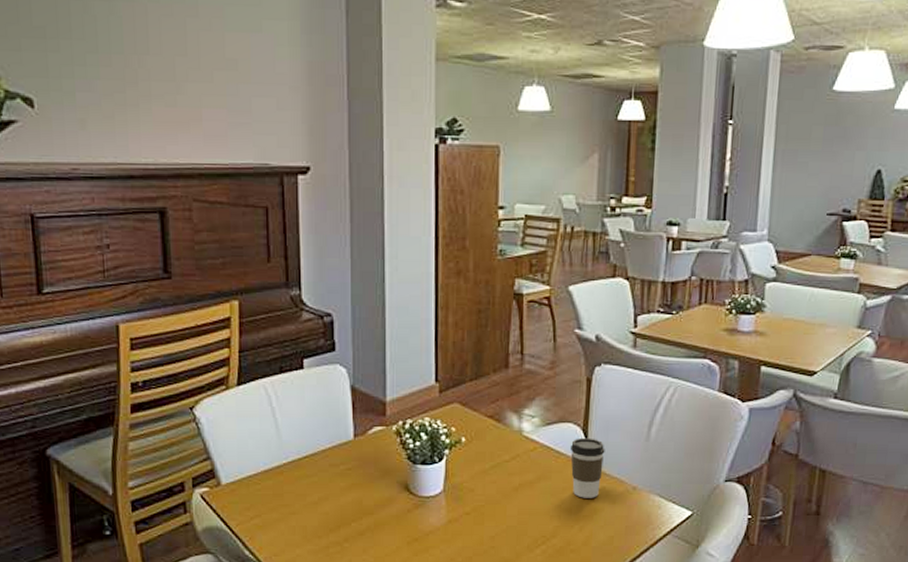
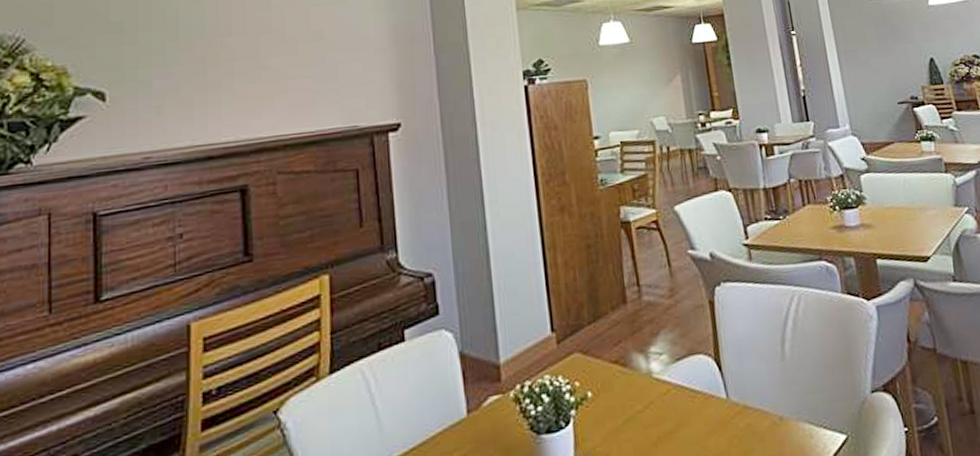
coffee cup: present [570,437,605,498] -> none [705,367,745,441]

